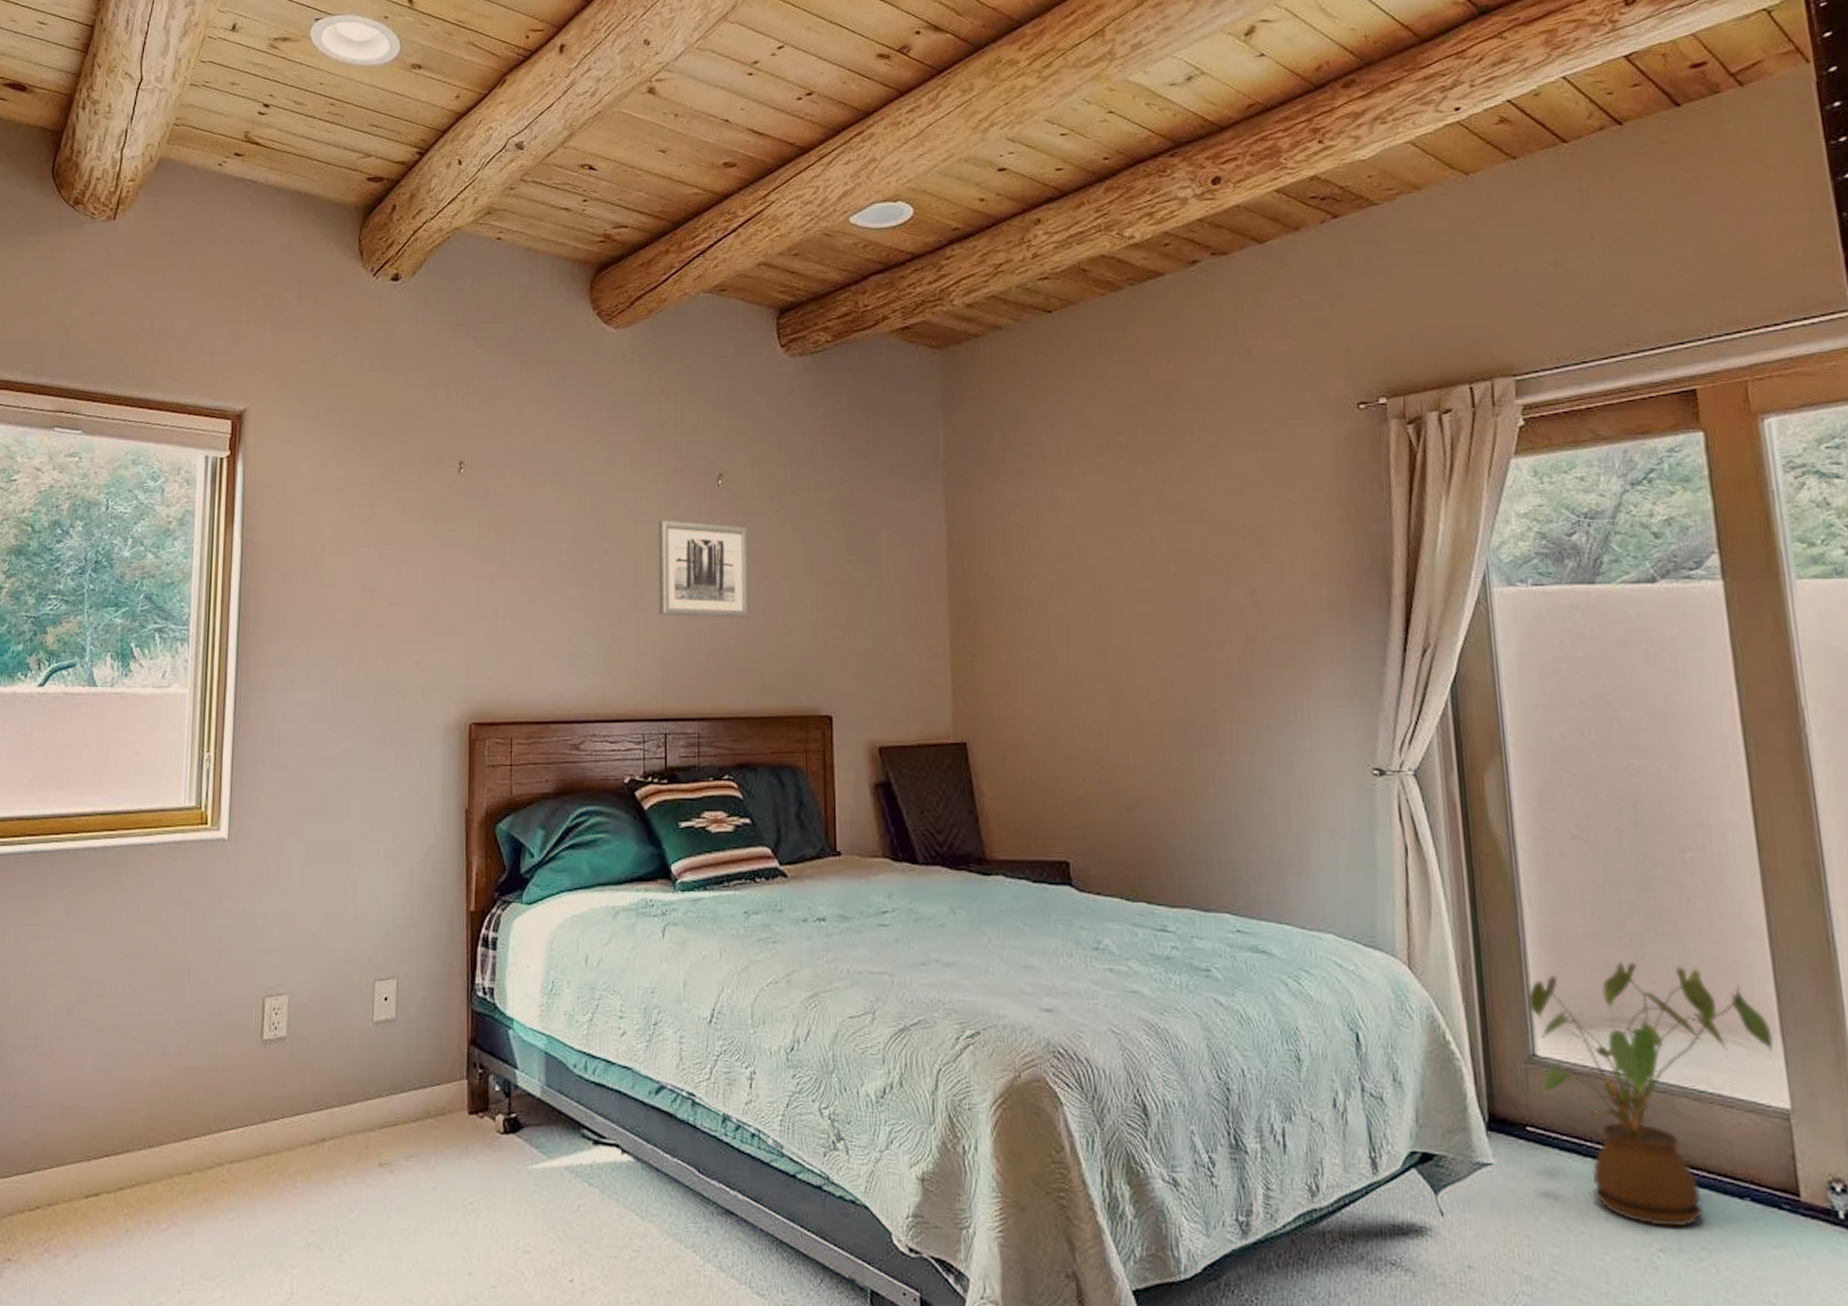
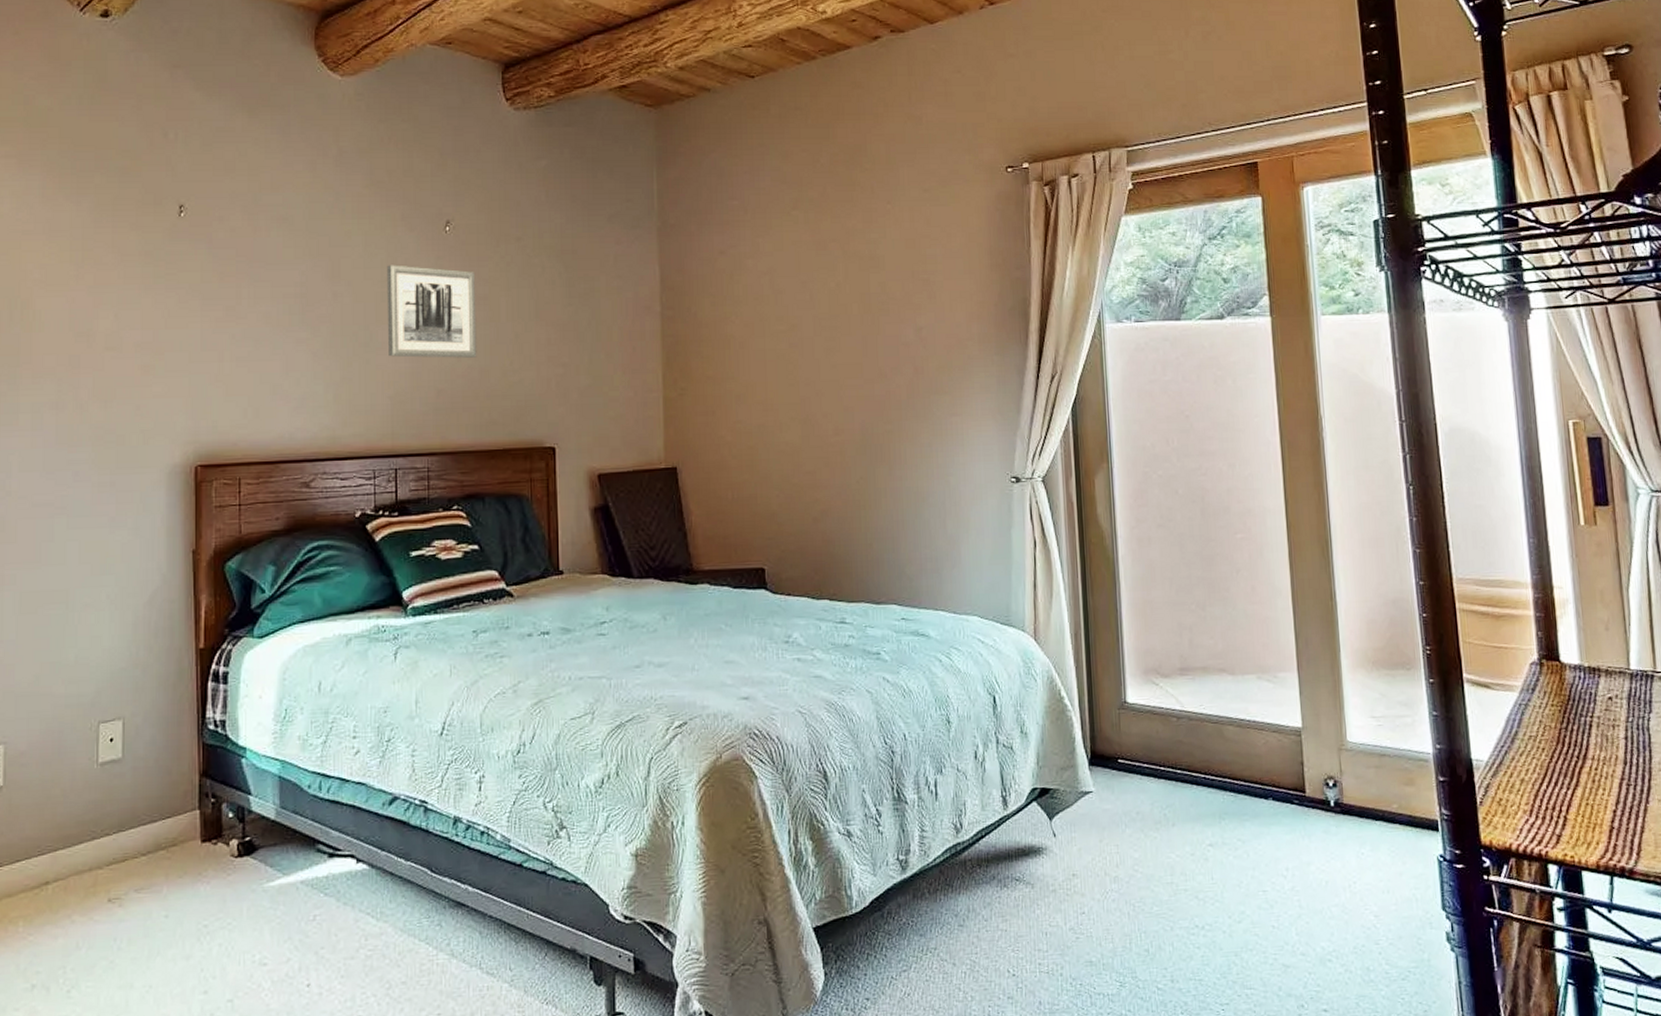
house plant: present [1528,962,1774,1228] -> none [1122,623,1292,827]

